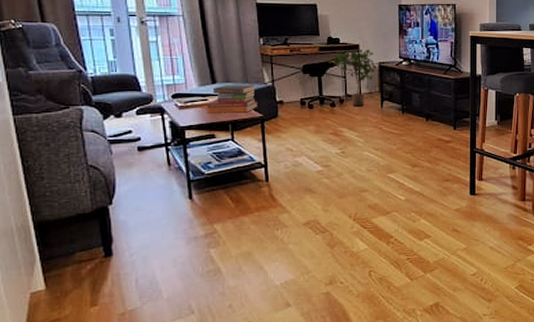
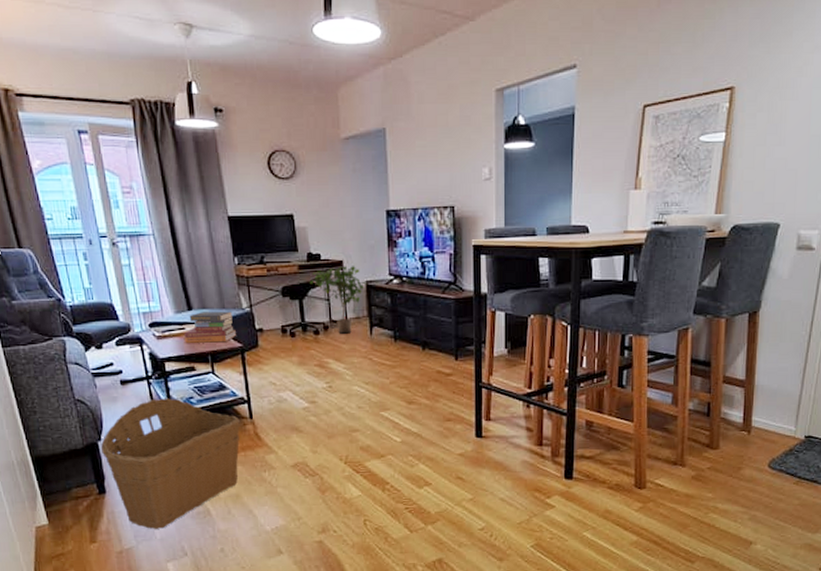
wicker basket: none [112,163,256,289] -> present [101,398,240,529]

